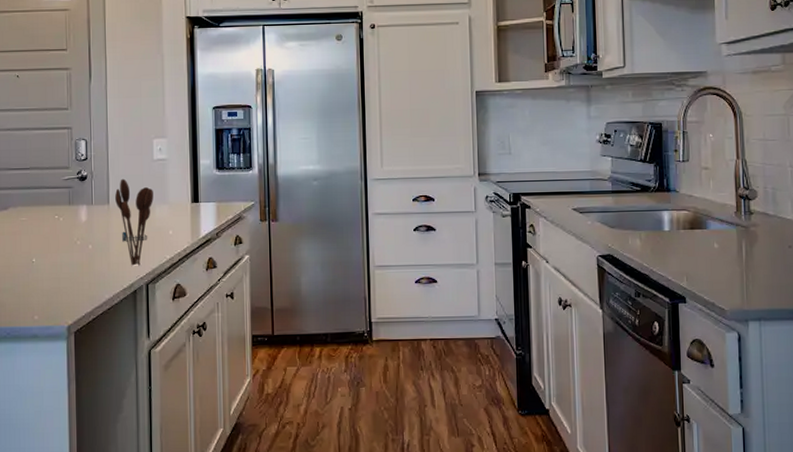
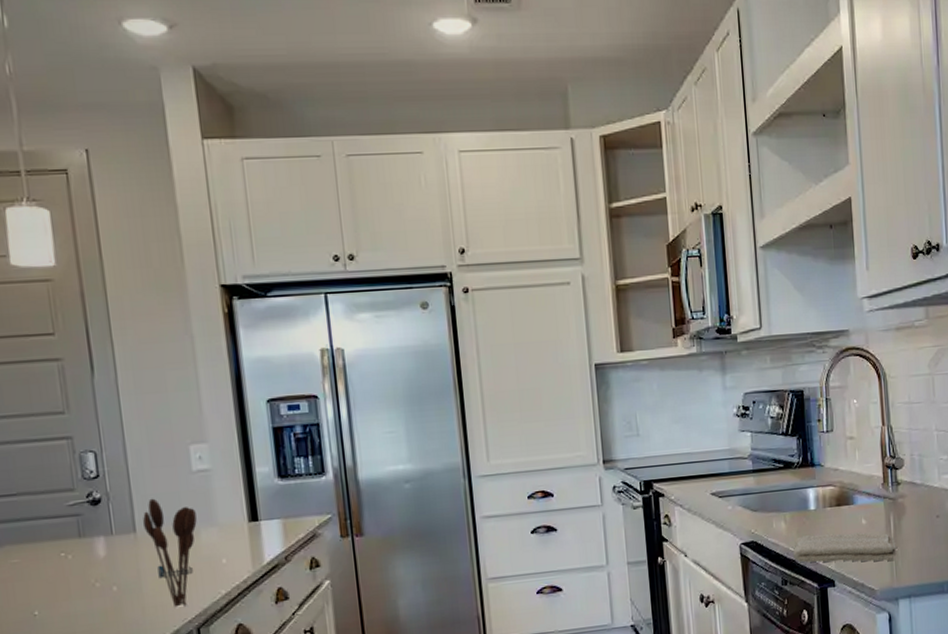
washcloth: none [646,253,749,284] -> present [793,532,898,563]

